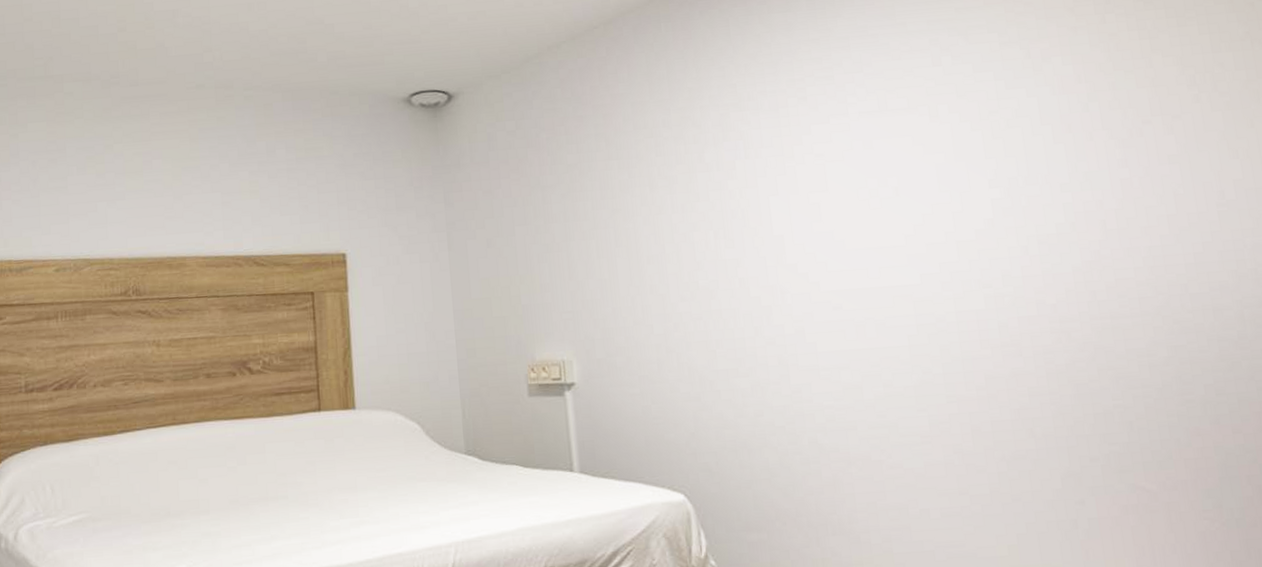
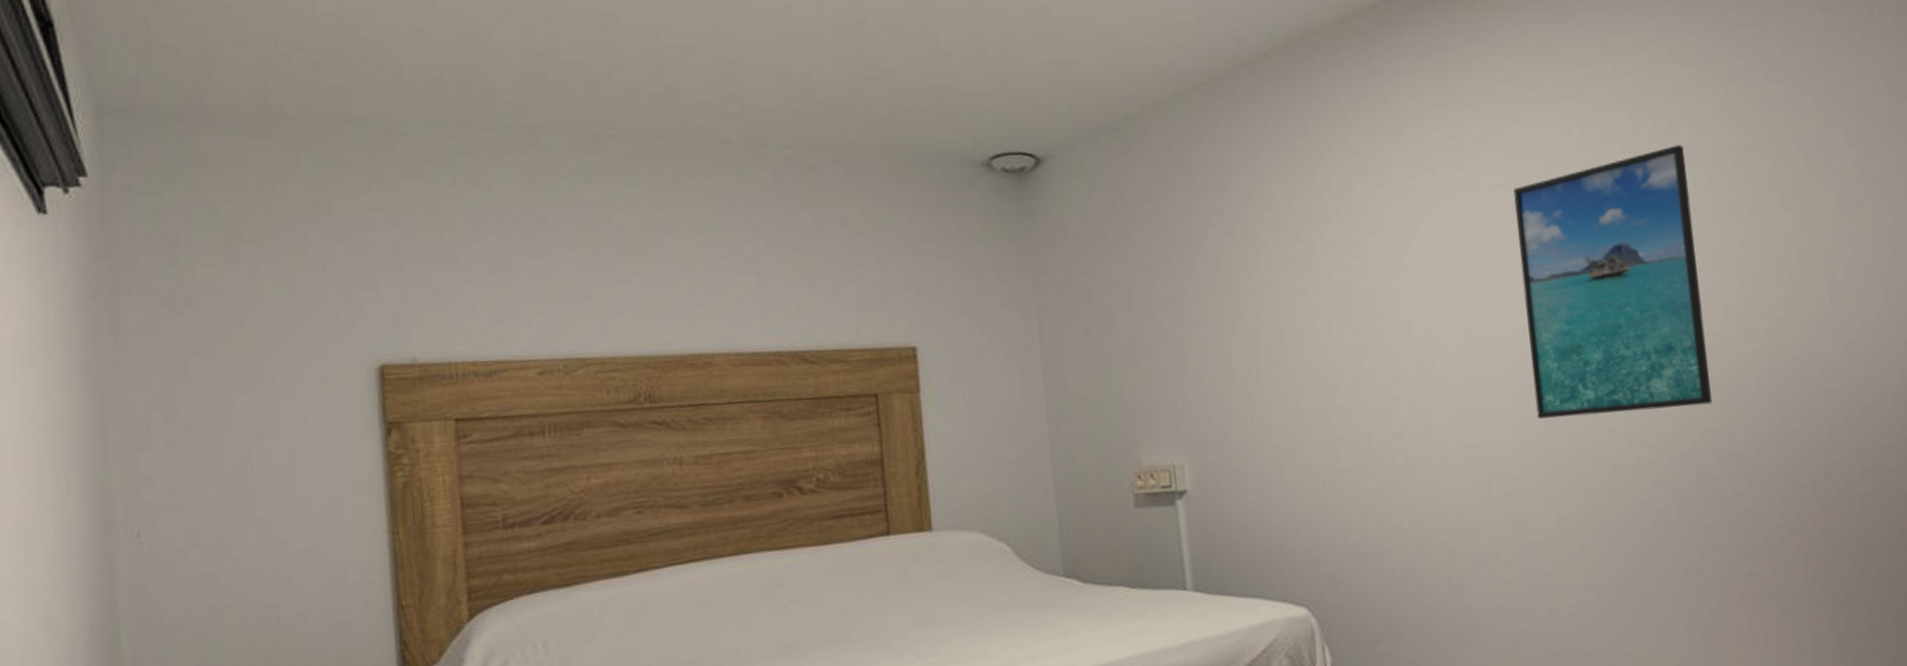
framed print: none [884,71,1091,329] -> present [1513,145,1713,419]

